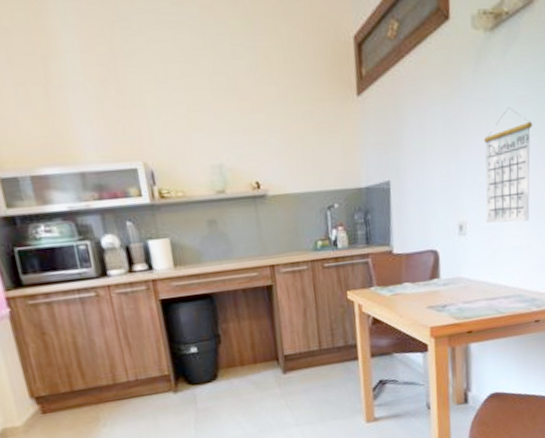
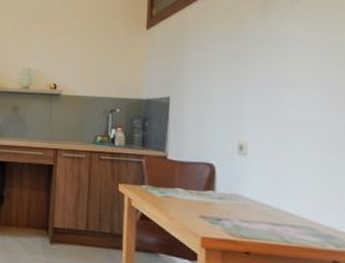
calendar: present [483,108,533,224] -> none [269,48,326,153]

